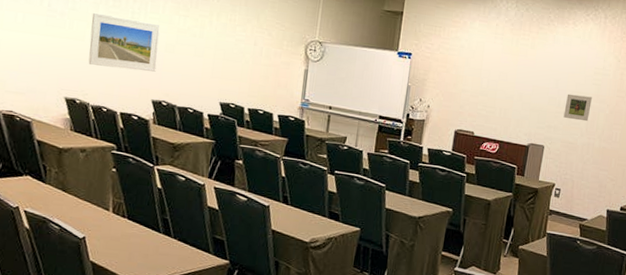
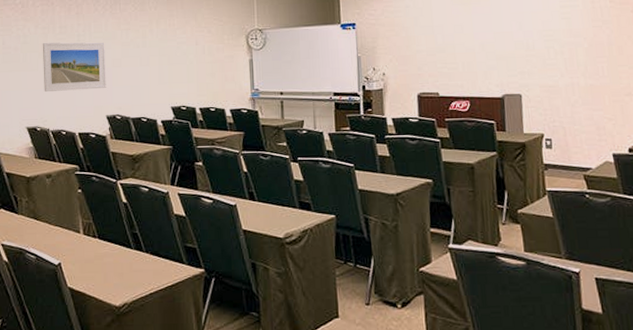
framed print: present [563,94,592,122] -> none [534,32,566,61]

